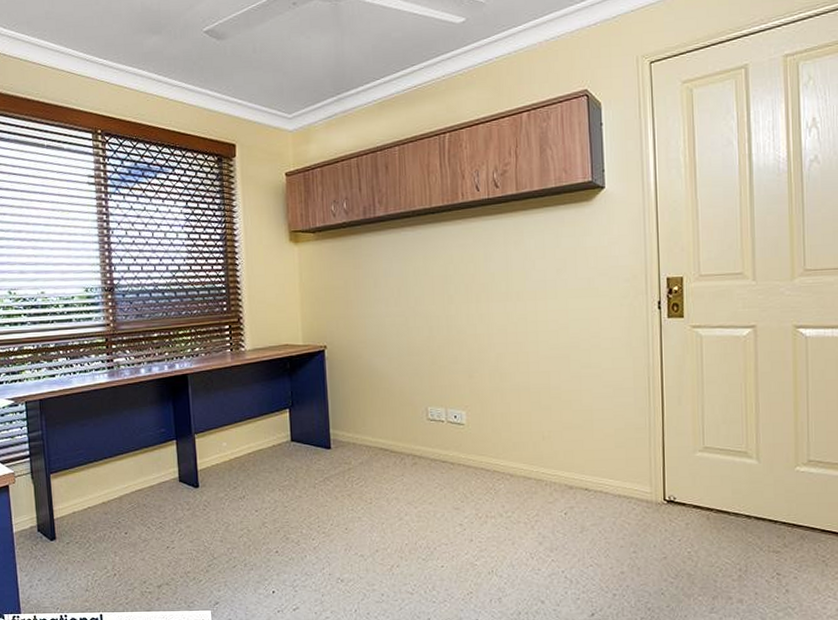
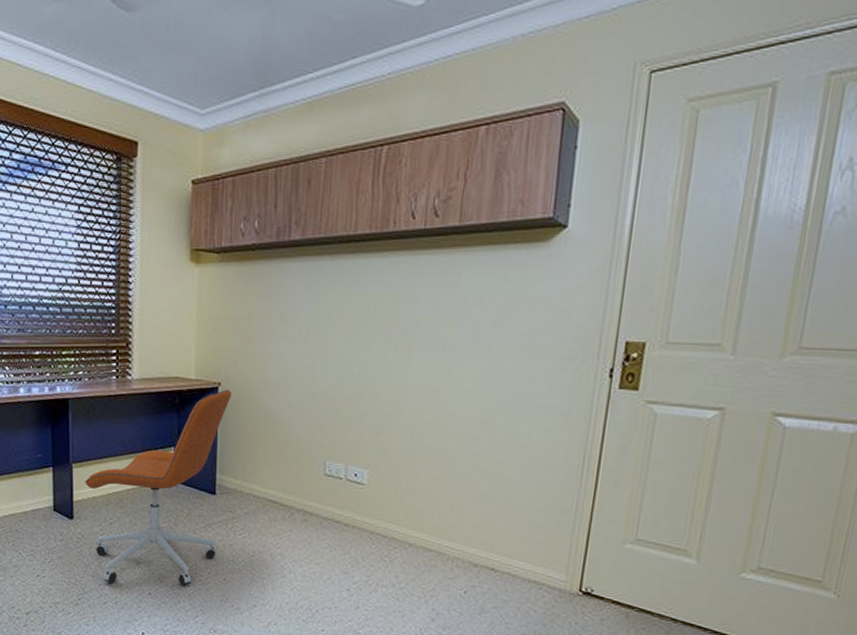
office chair: none [208,351,337,546] -> present [85,389,231,586]

